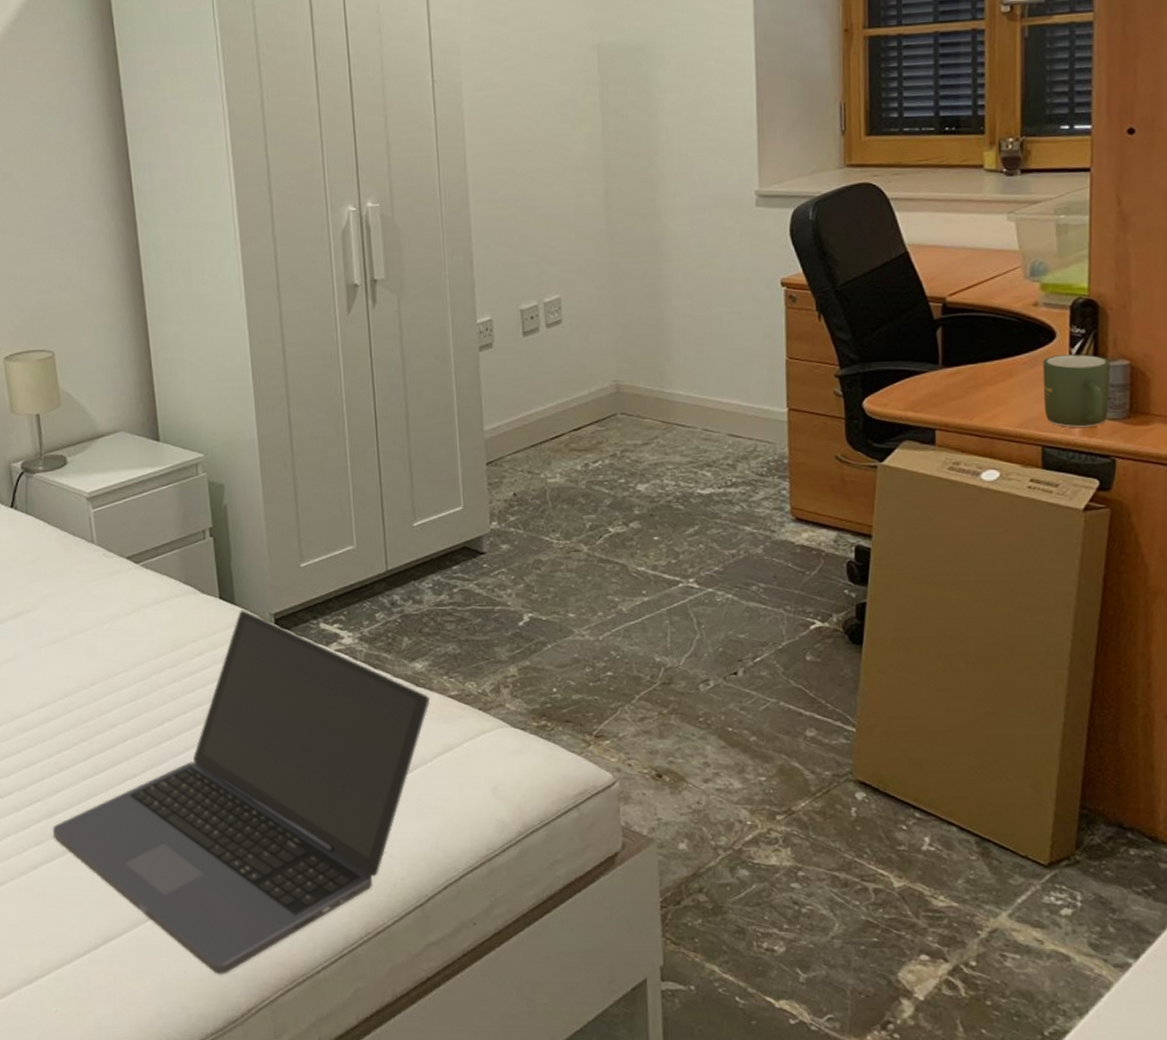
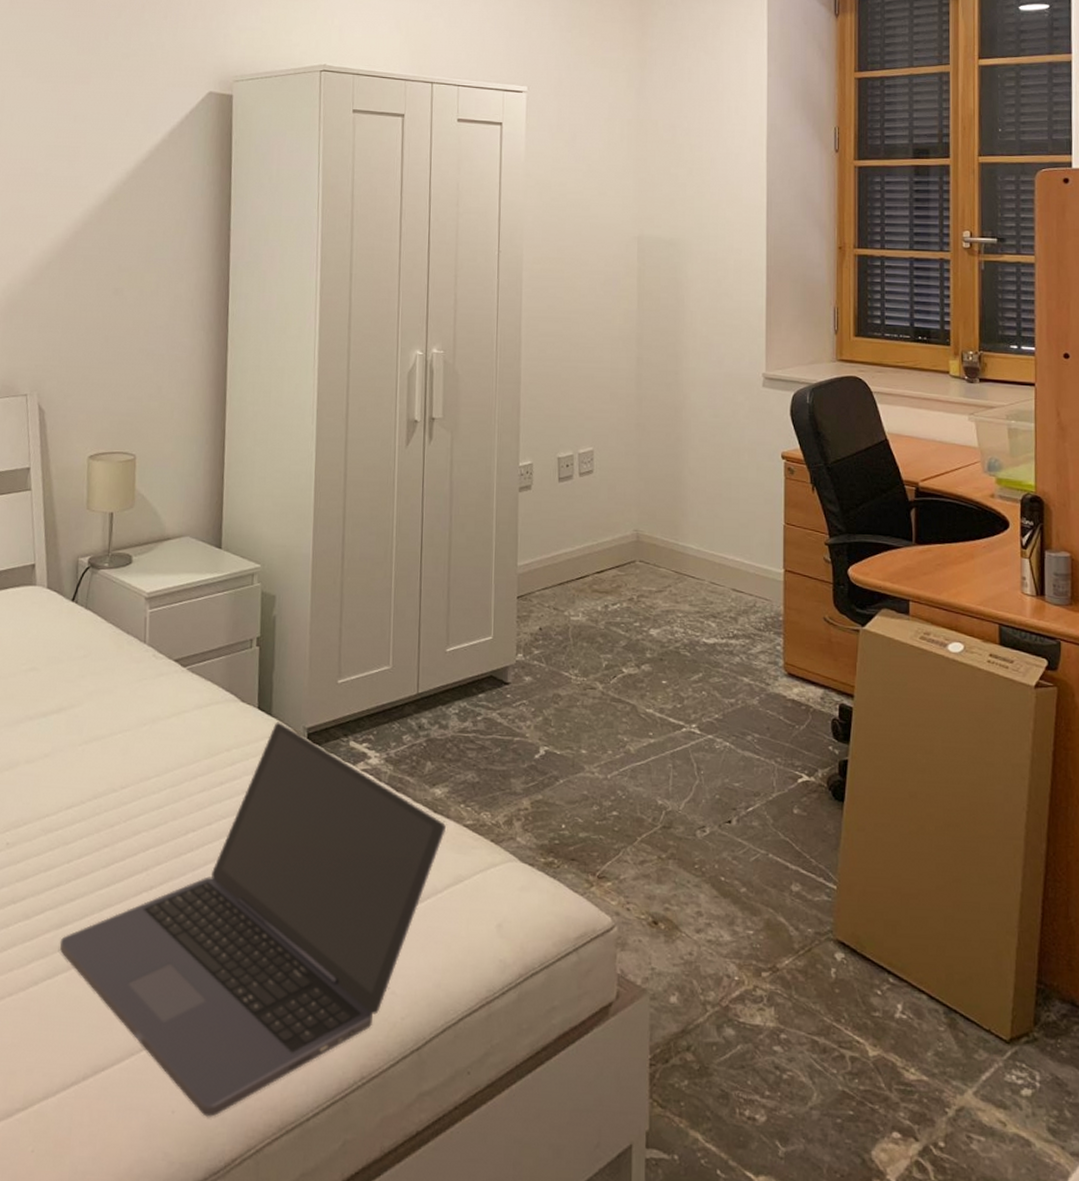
mug: present [1042,354,1111,429] -> none [999,542,1055,611]

